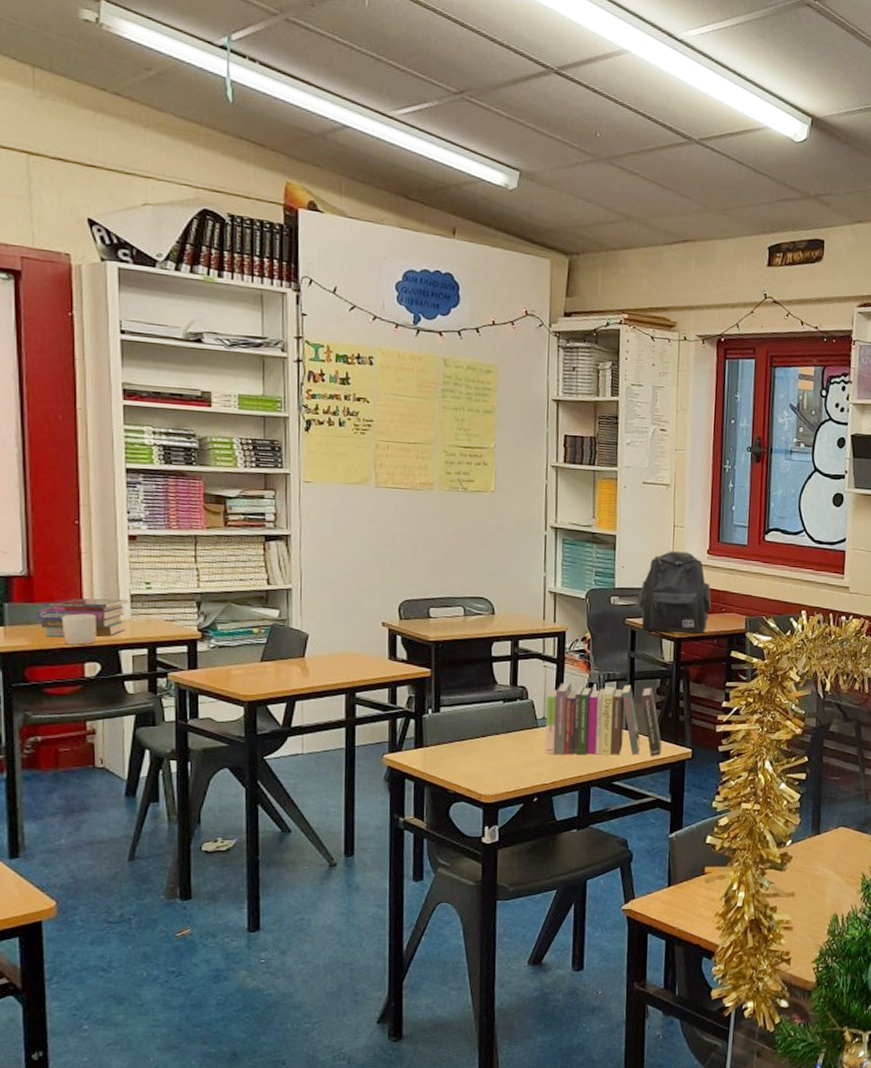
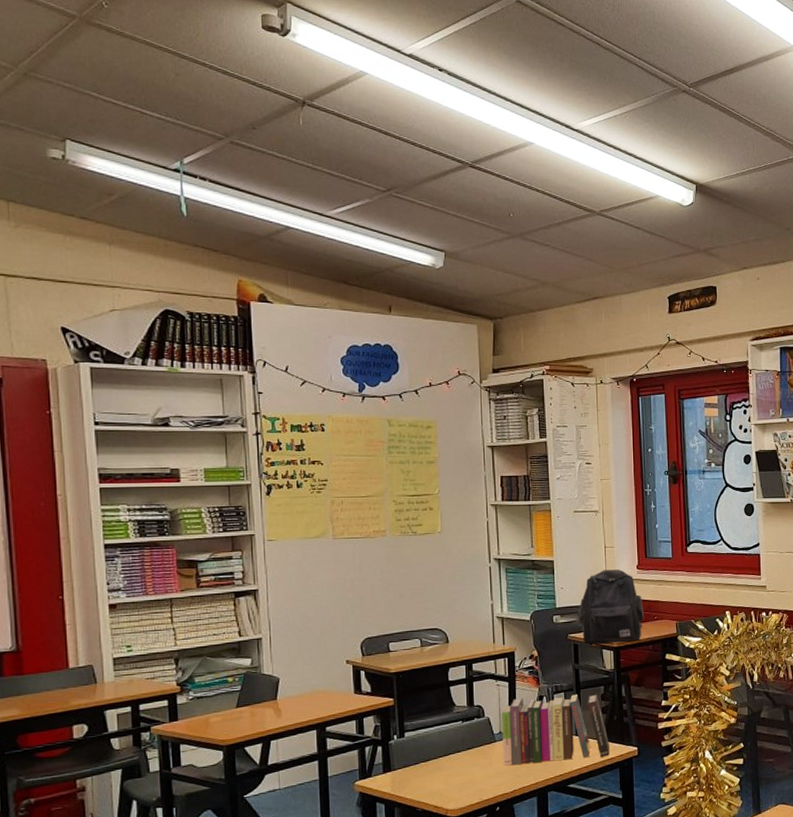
books: present [35,597,129,637] -> none [25,662,112,705]
mug: present [61,613,98,645] -> none [49,679,84,710]

